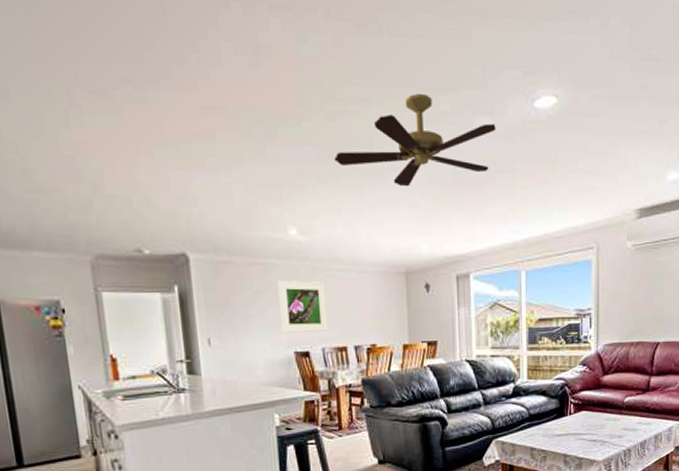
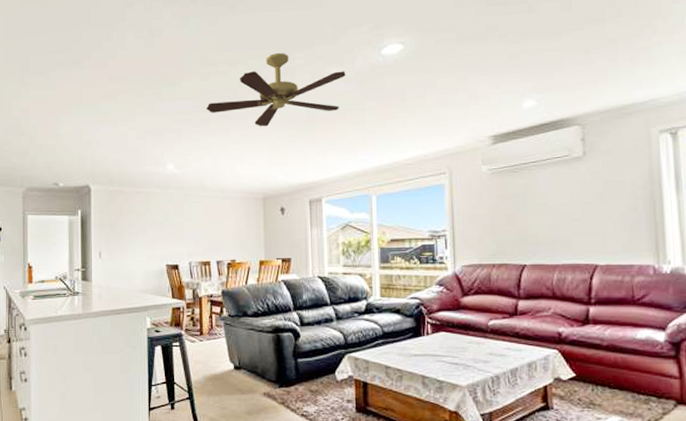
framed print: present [278,280,328,333] -> none [157,205,195,248]

